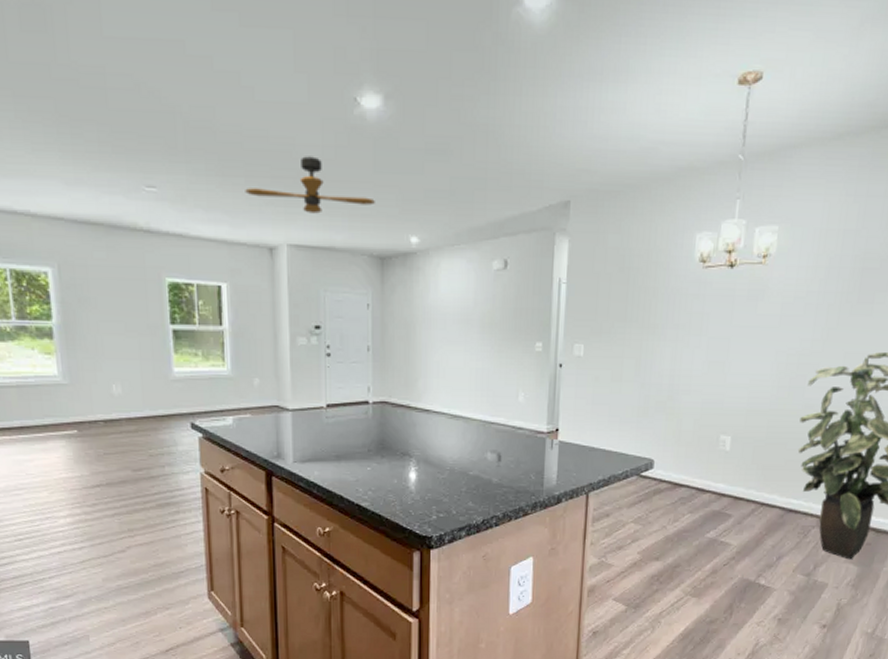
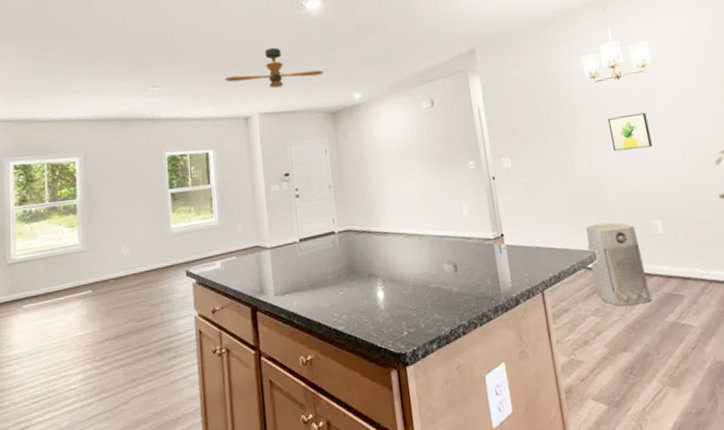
air purifier: none [643,431,702,517] -> present [586,222,653,306]
wall art: none [703,313,751,355] -> present [607,112,652,152]

